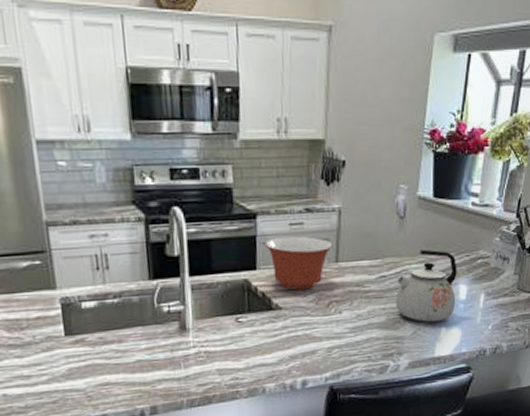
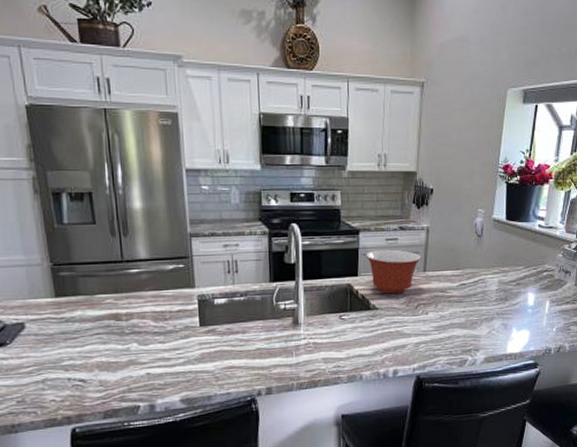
kettle: present [396,249,457,322] -> none [474,262,526,324]

